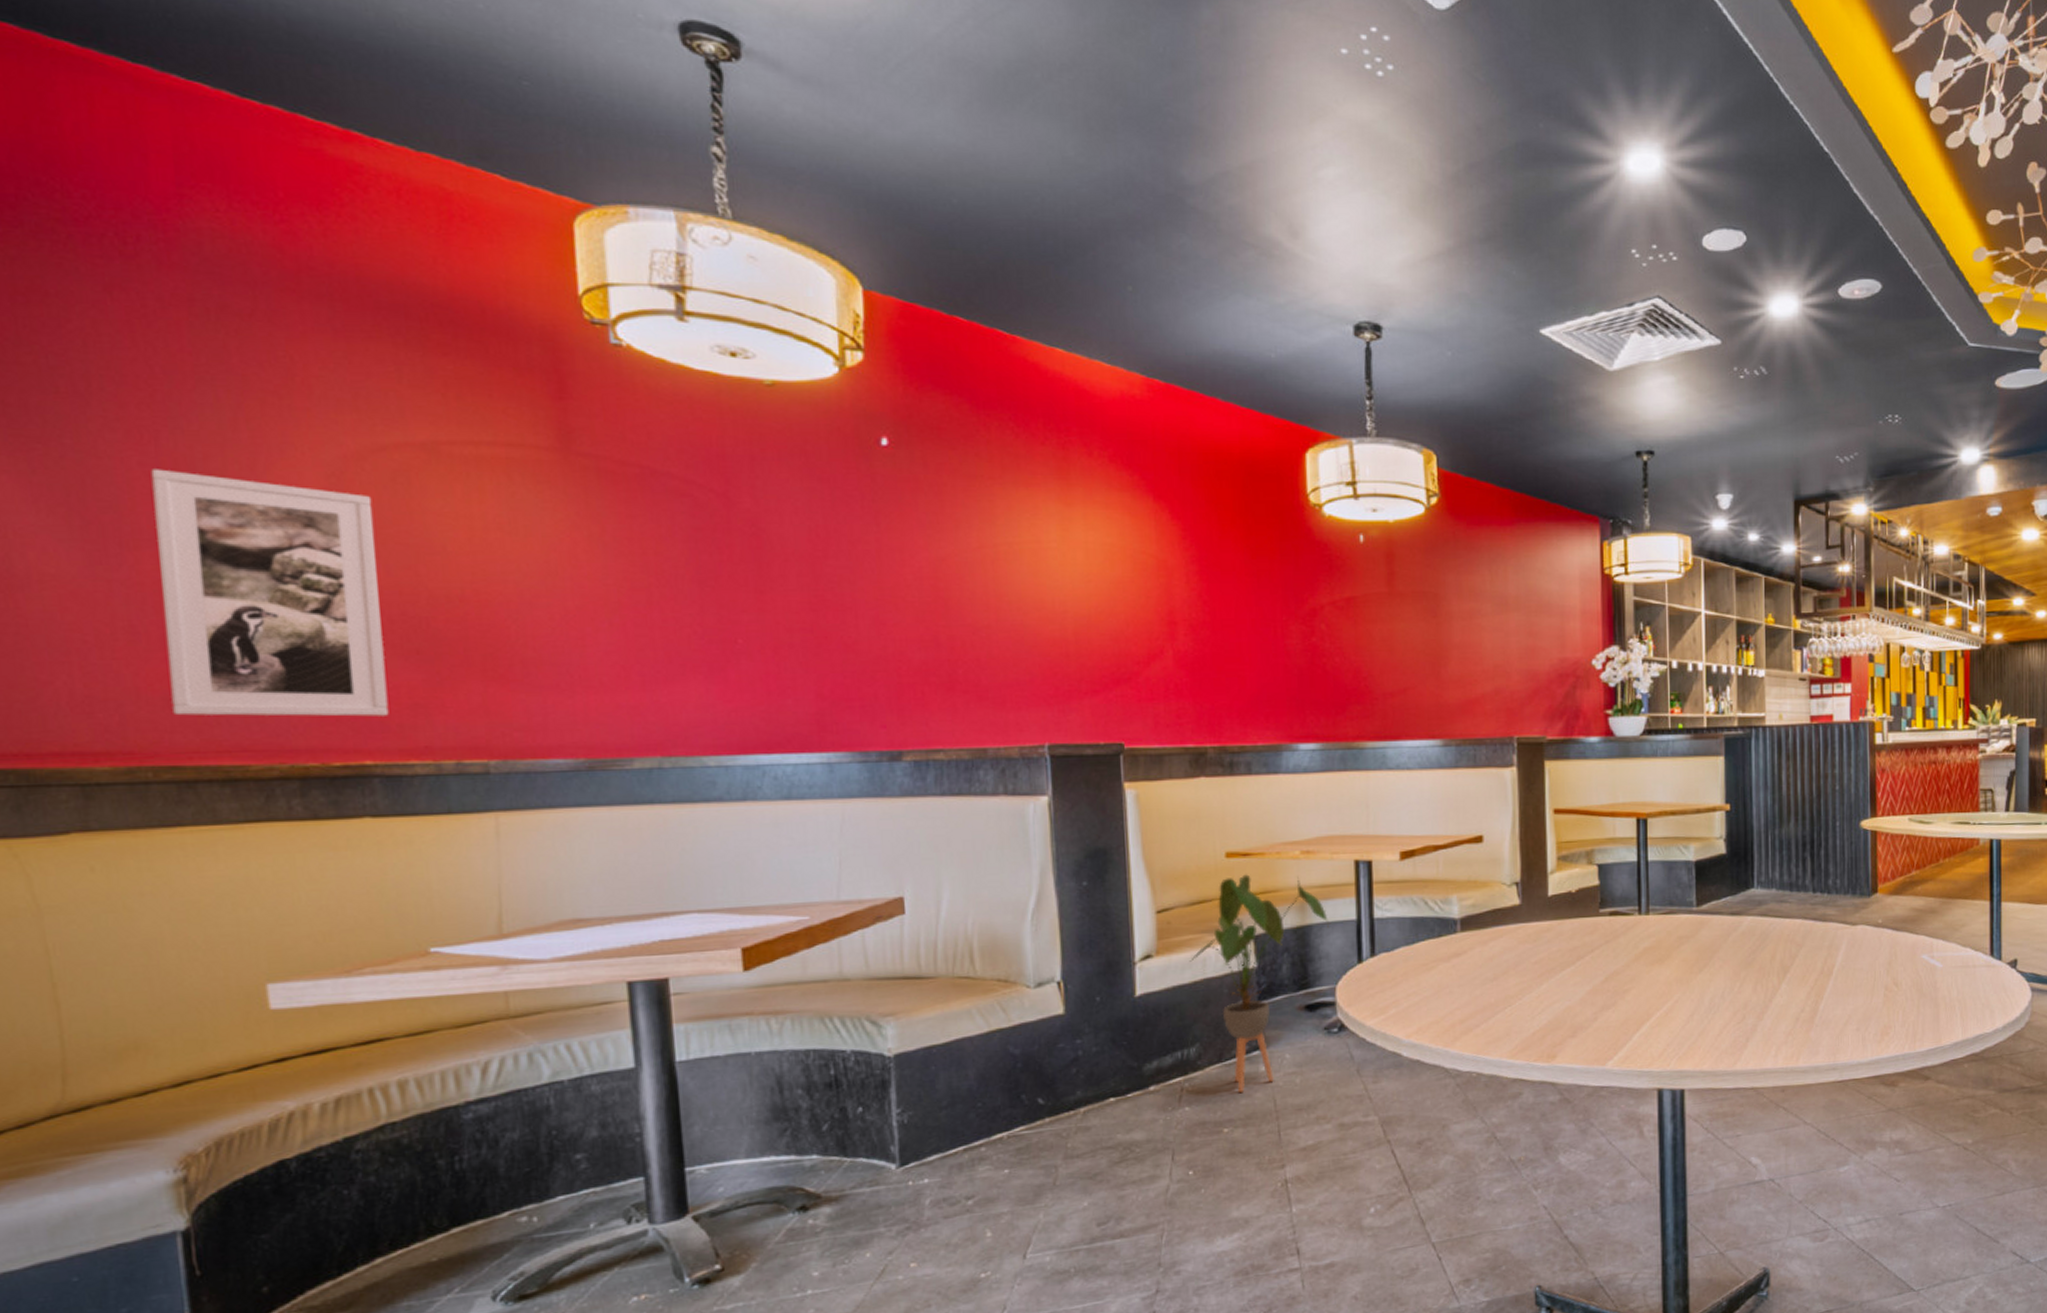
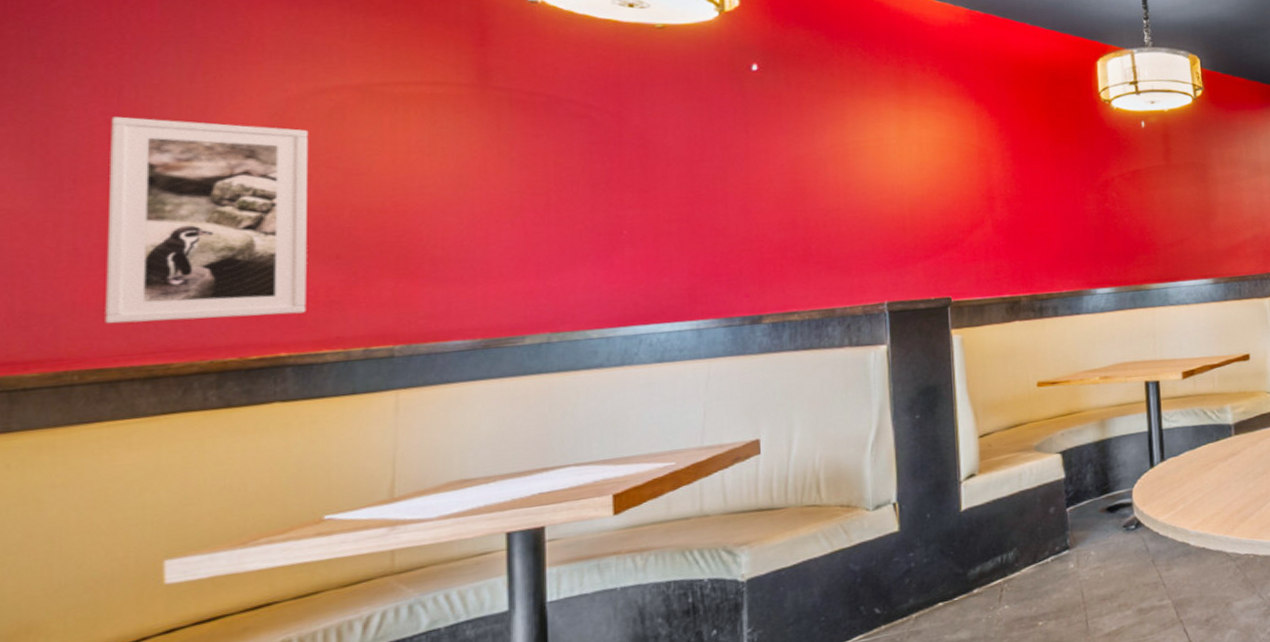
house plant: present [1189,874,1329,1092] -> none [1007,398,1125,589]

